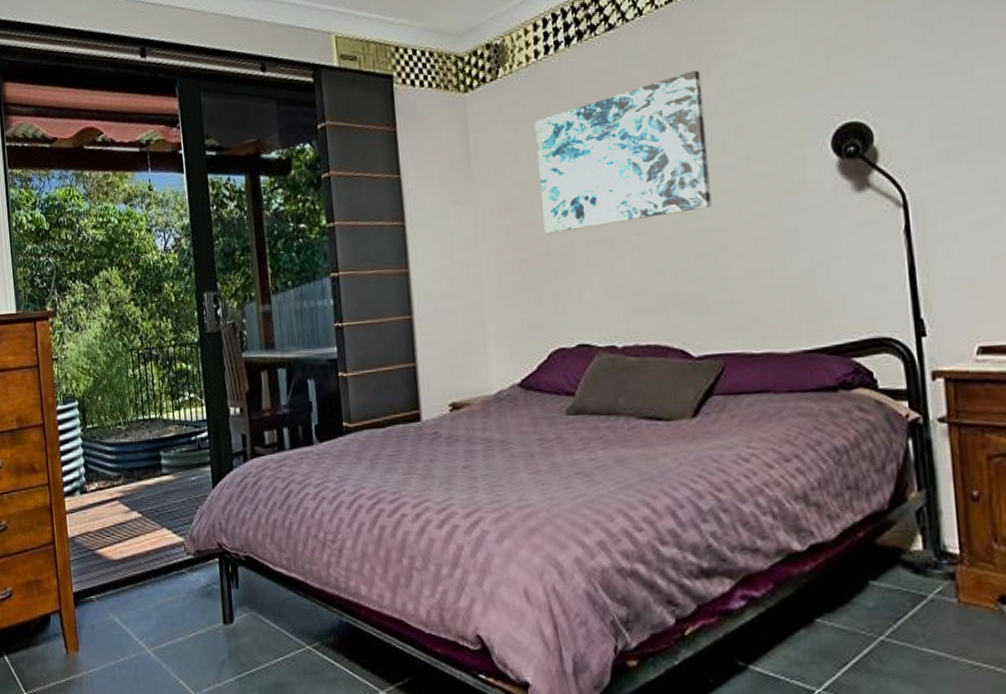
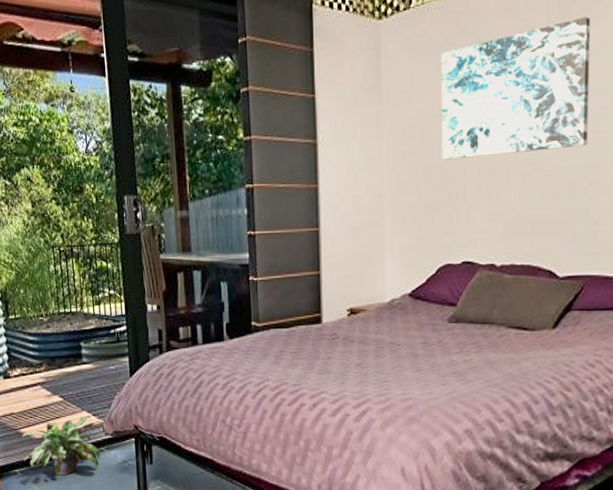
potted plant: none [99,533,185,603] -> present [22,416,104,476]

